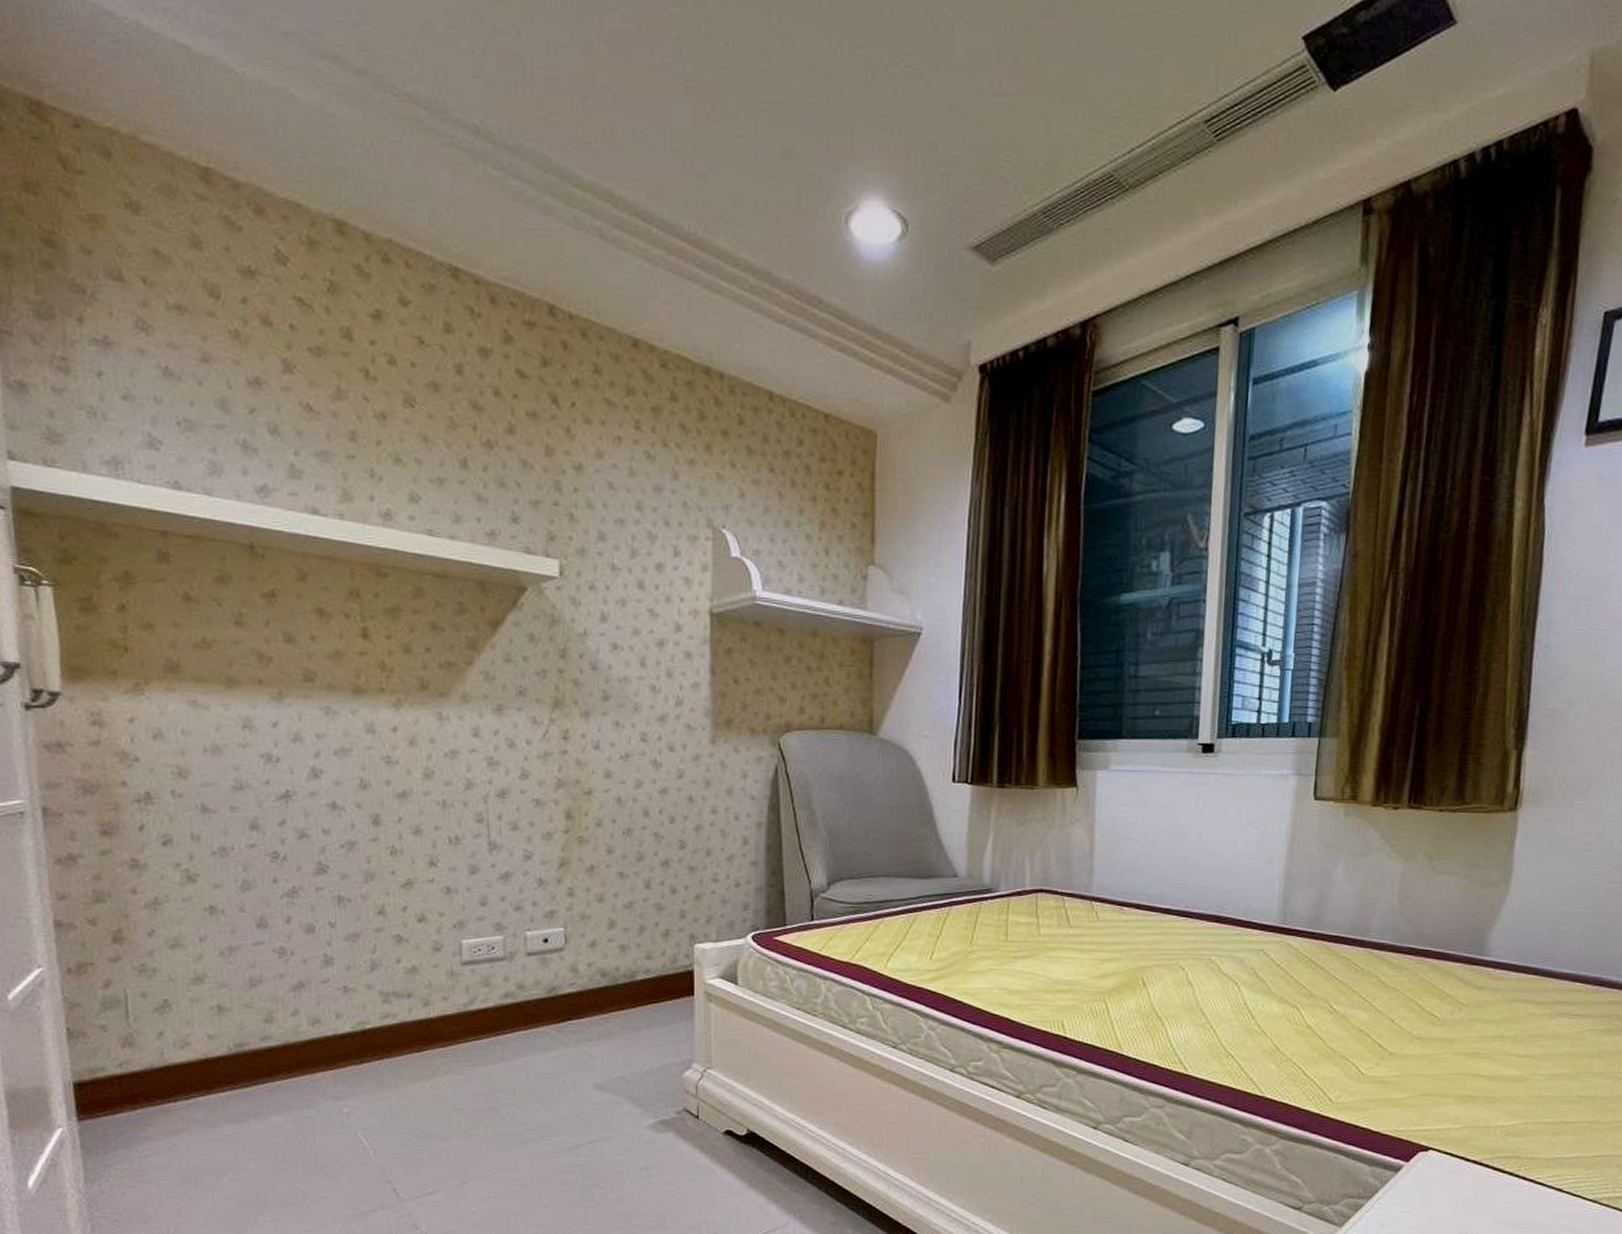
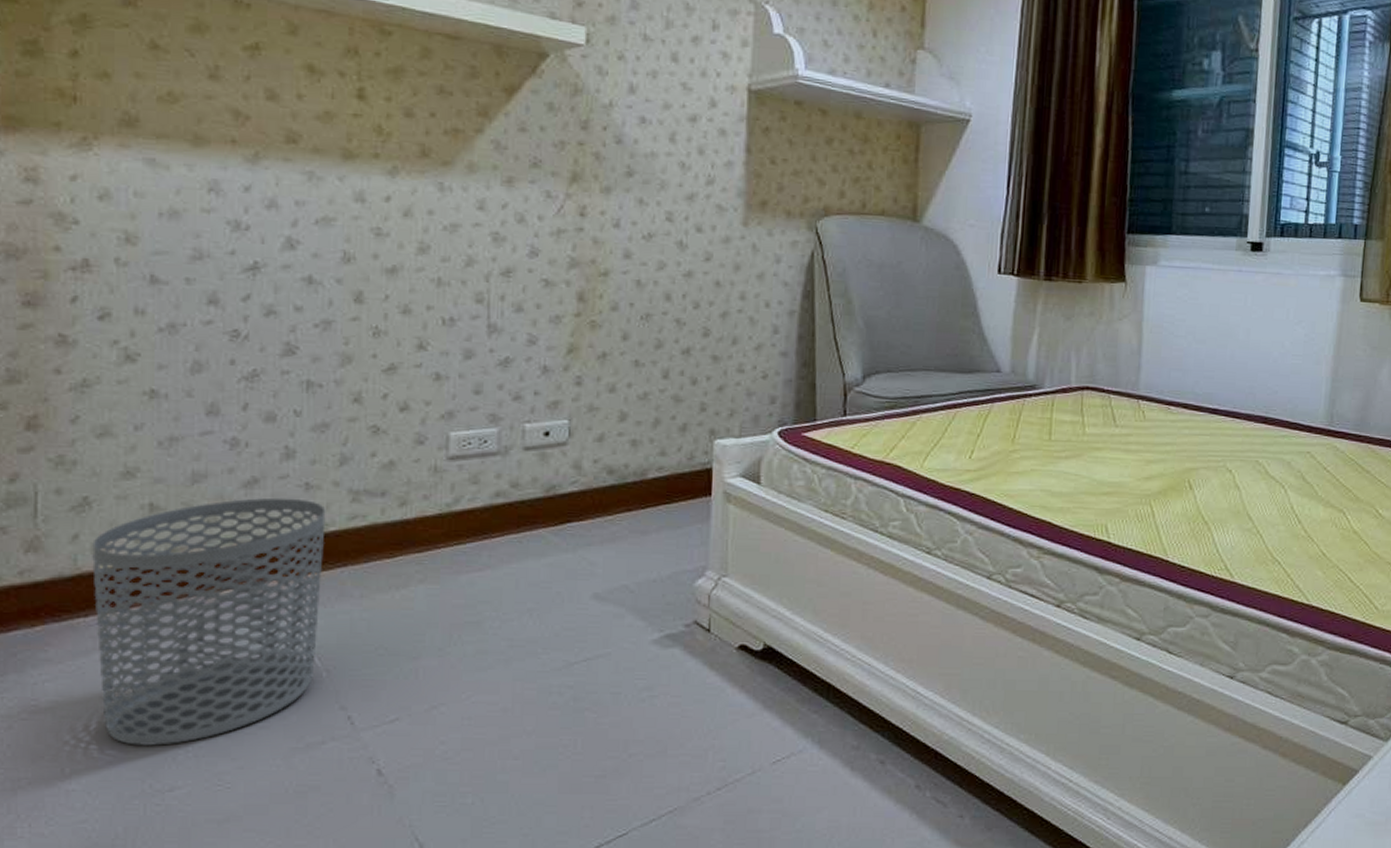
waste bin: none [174,999,364,1212] -> present [92,497,326,747]

